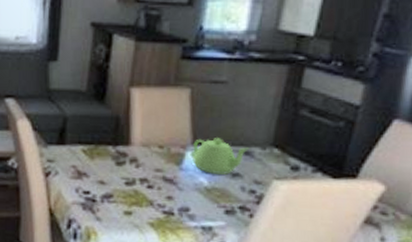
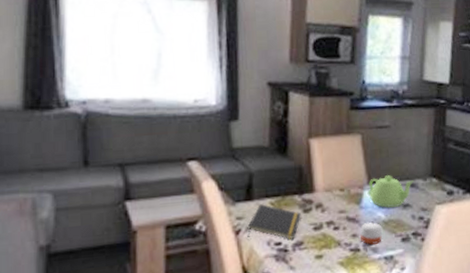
notepad: none [57,150,113,191] -> present [247,204,301,240]
candle: none [176,186,203,211] -> present [360,222,383,245]

